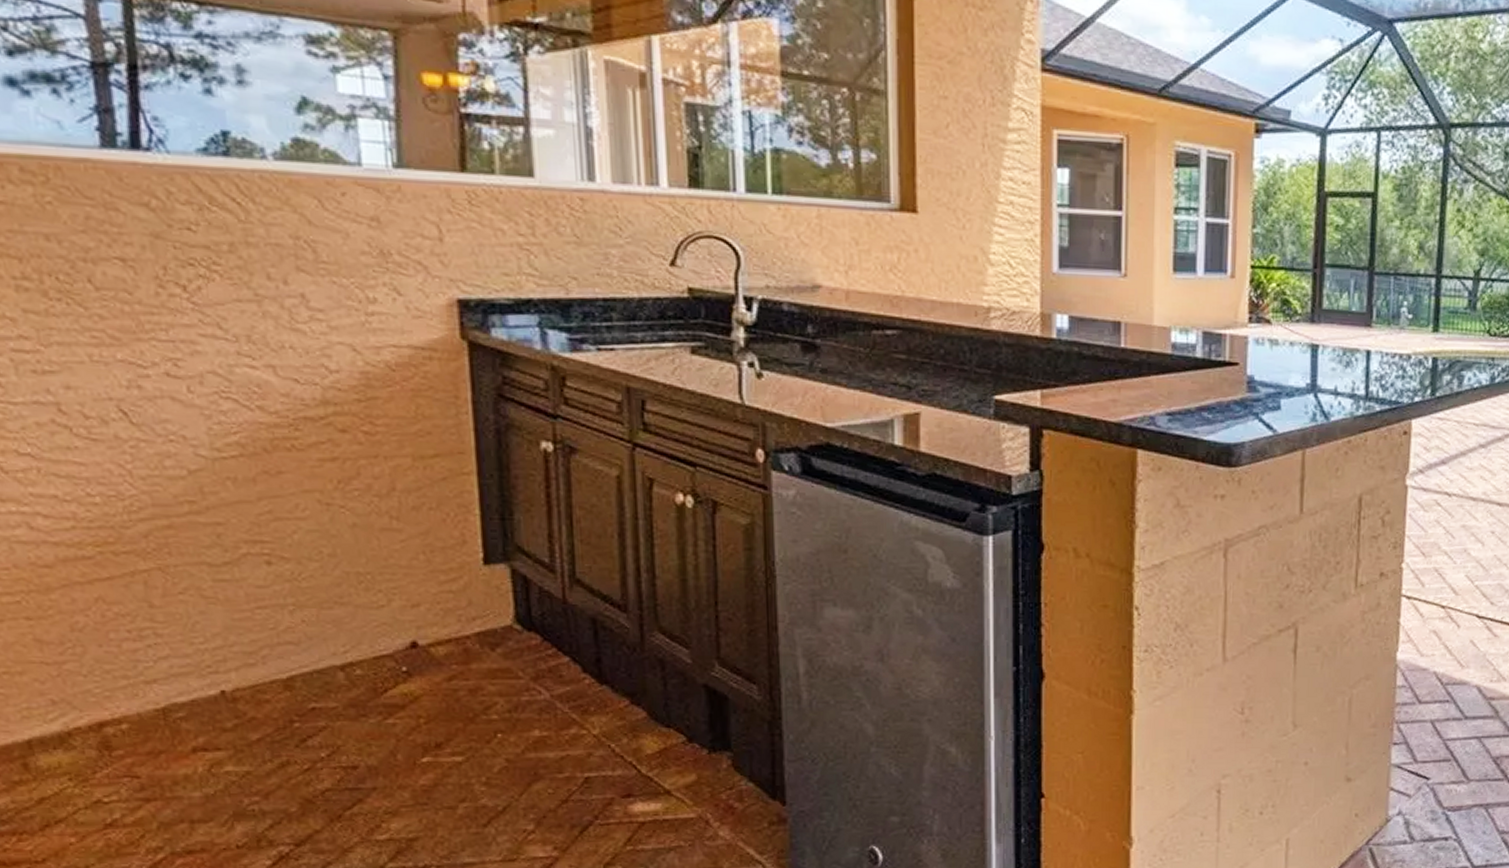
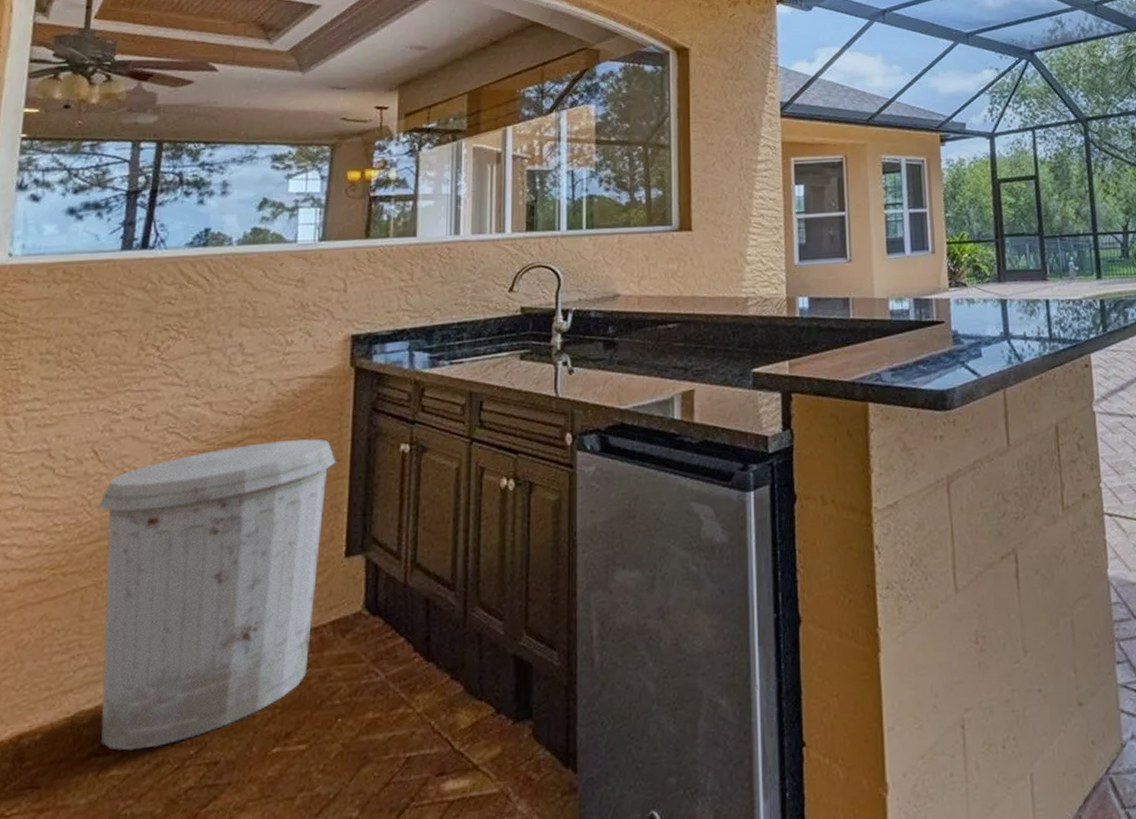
trash can: none [142,421,457,748] -> present [98,438,336,751]

